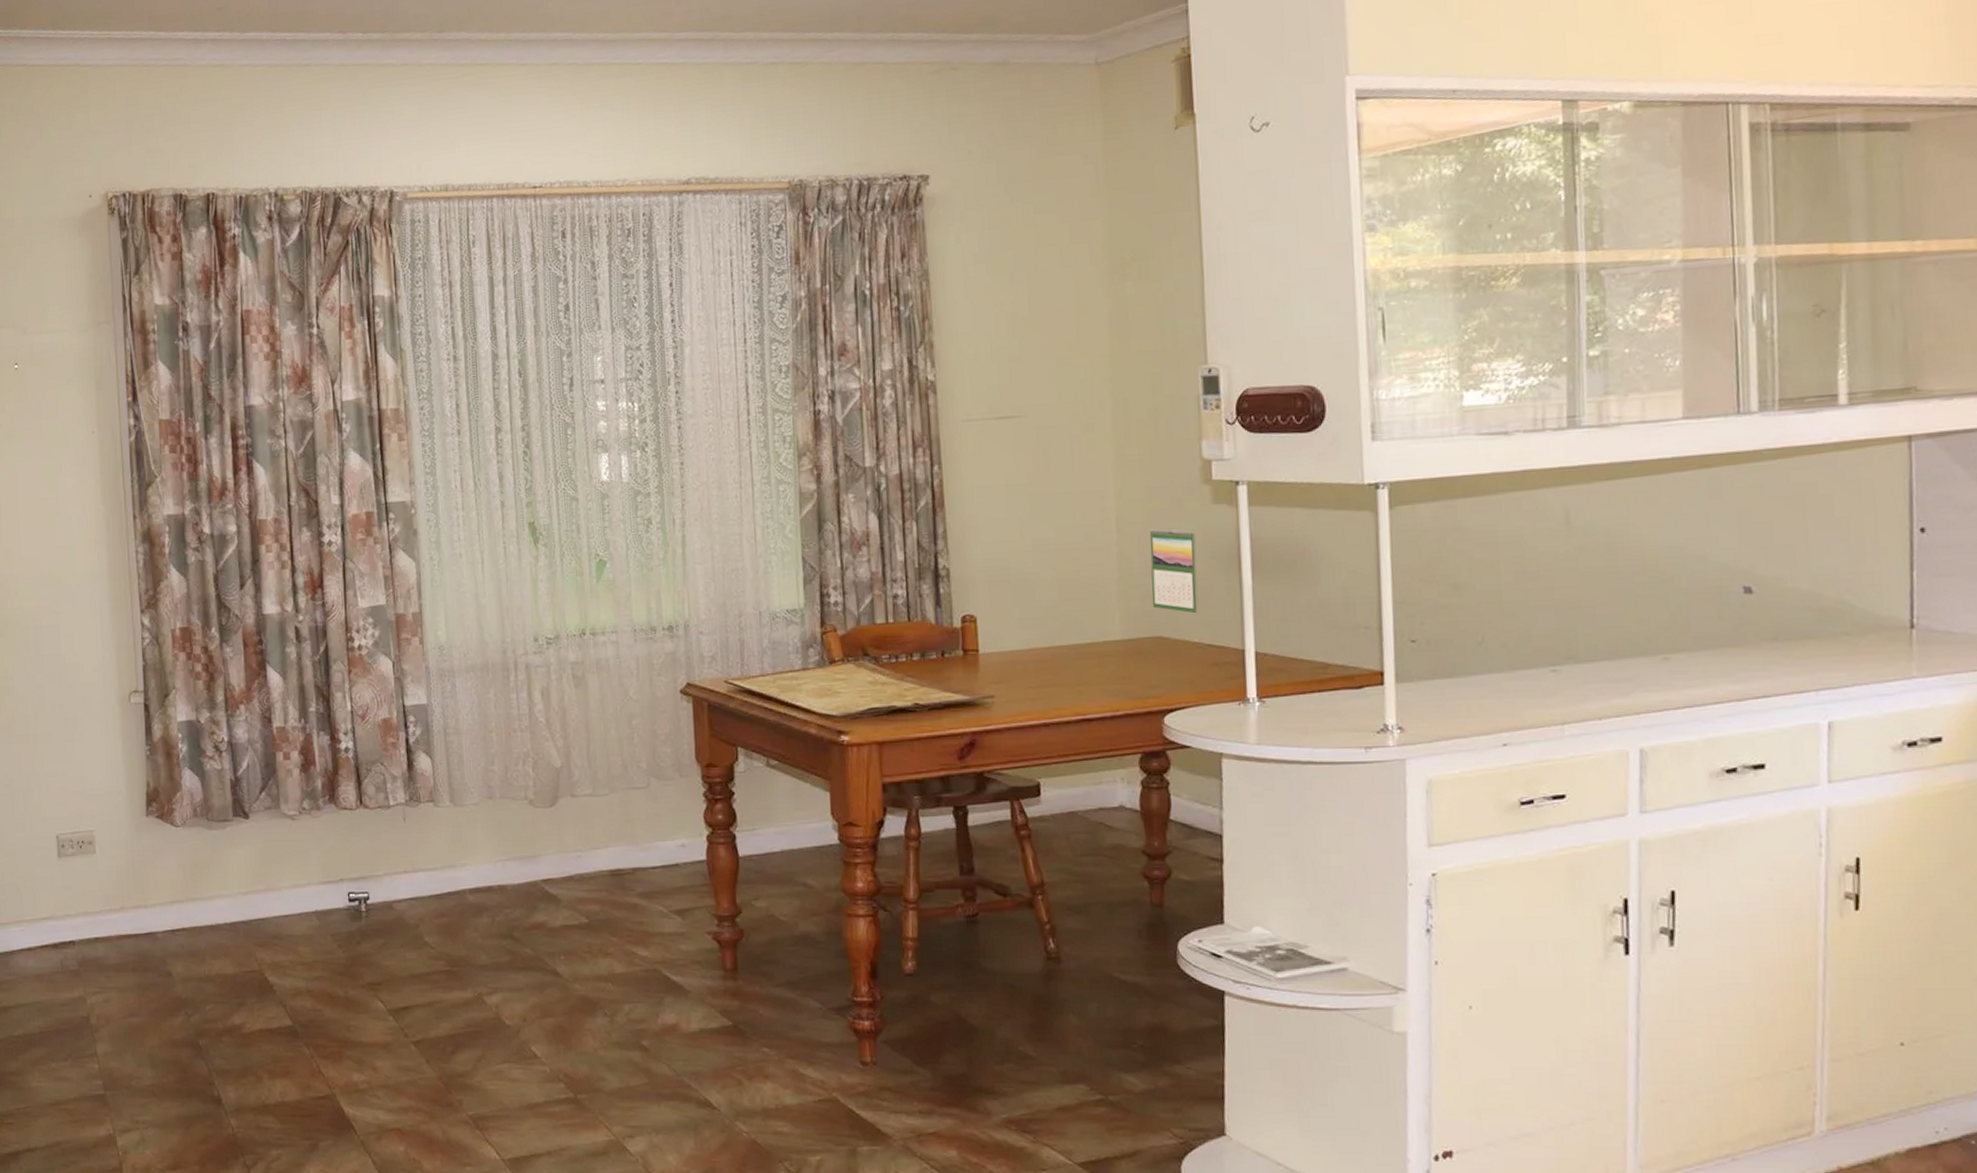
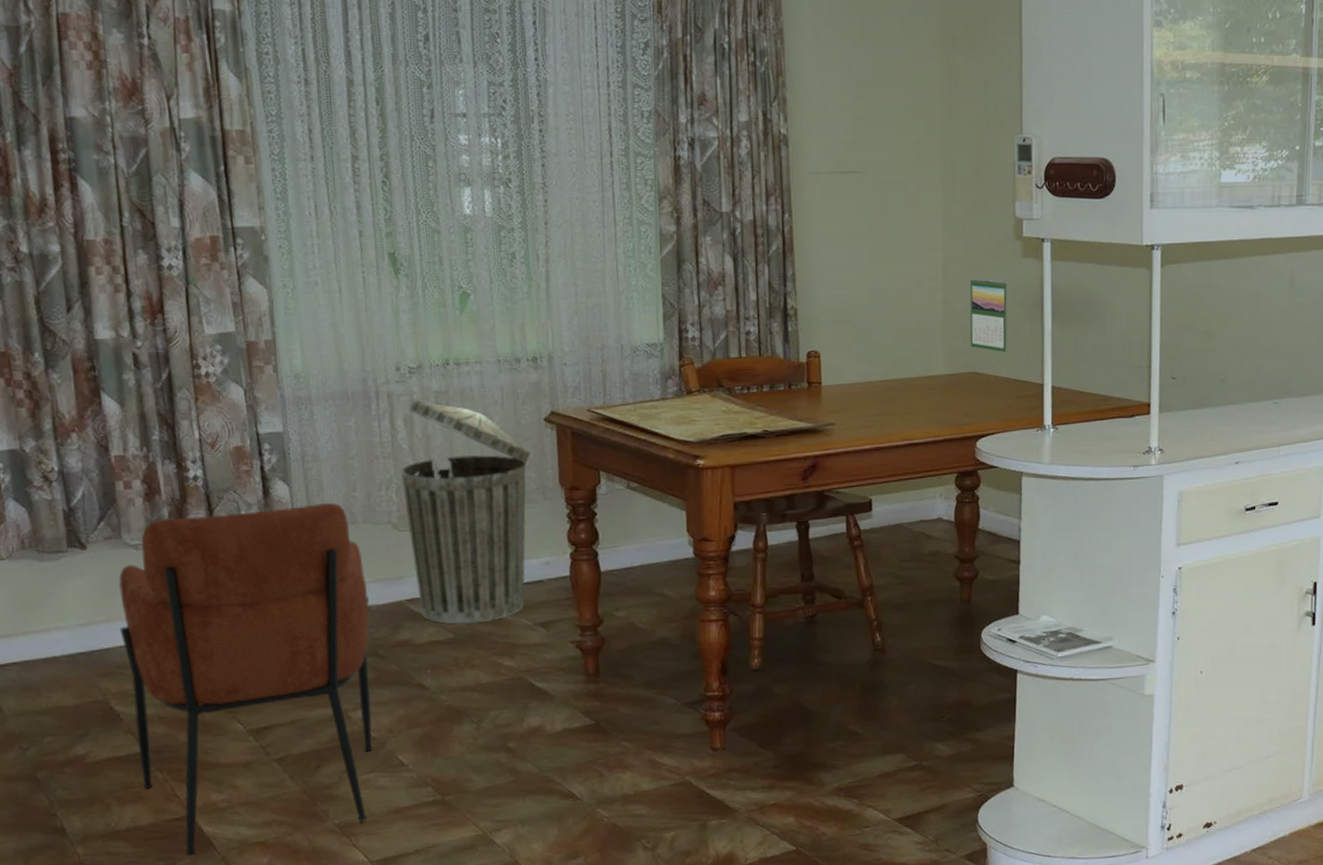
chair: none [275,776,507,1136] -> present [118,502,373,855]
trash can: none [537,670,667,908] -> present [400,399,531,625]

